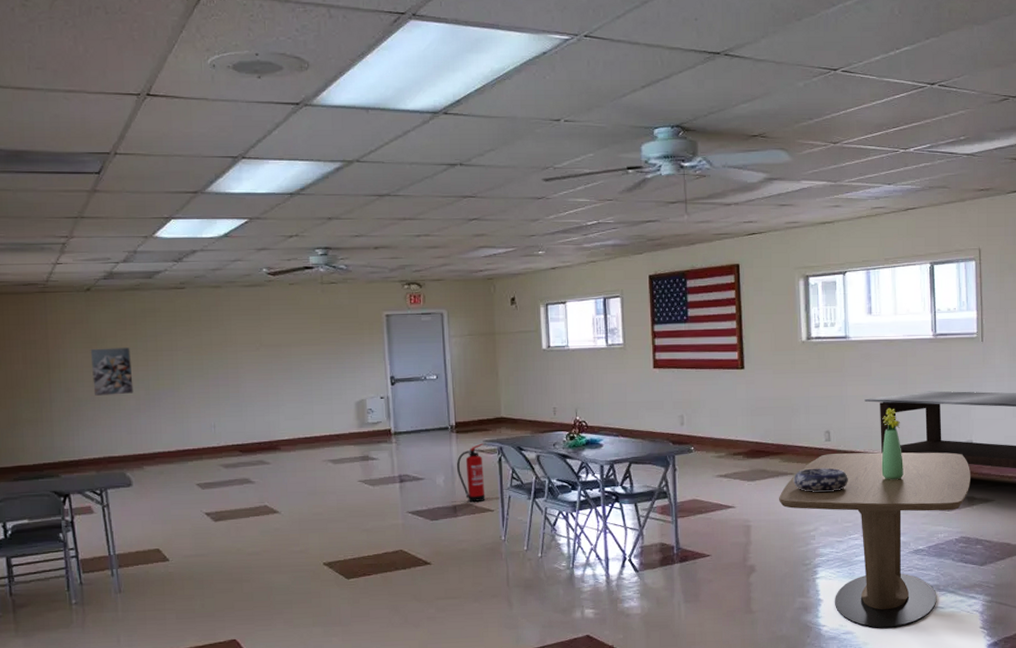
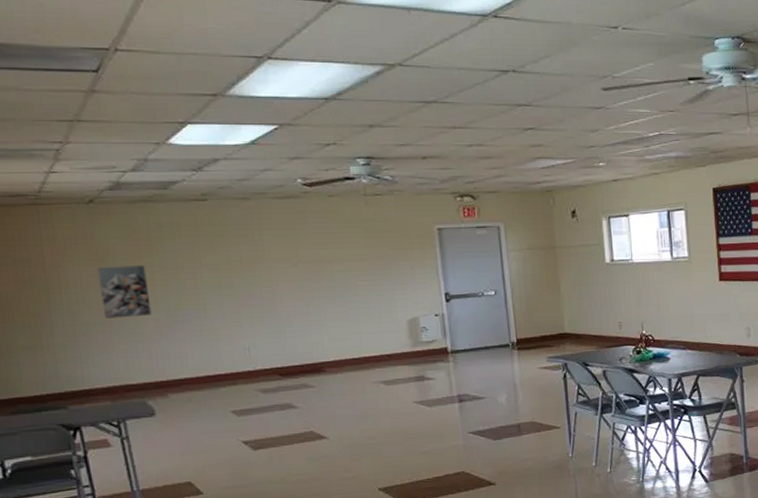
fire extinguisher: present [456,443,486,502] -> none [519,359,551,420]

